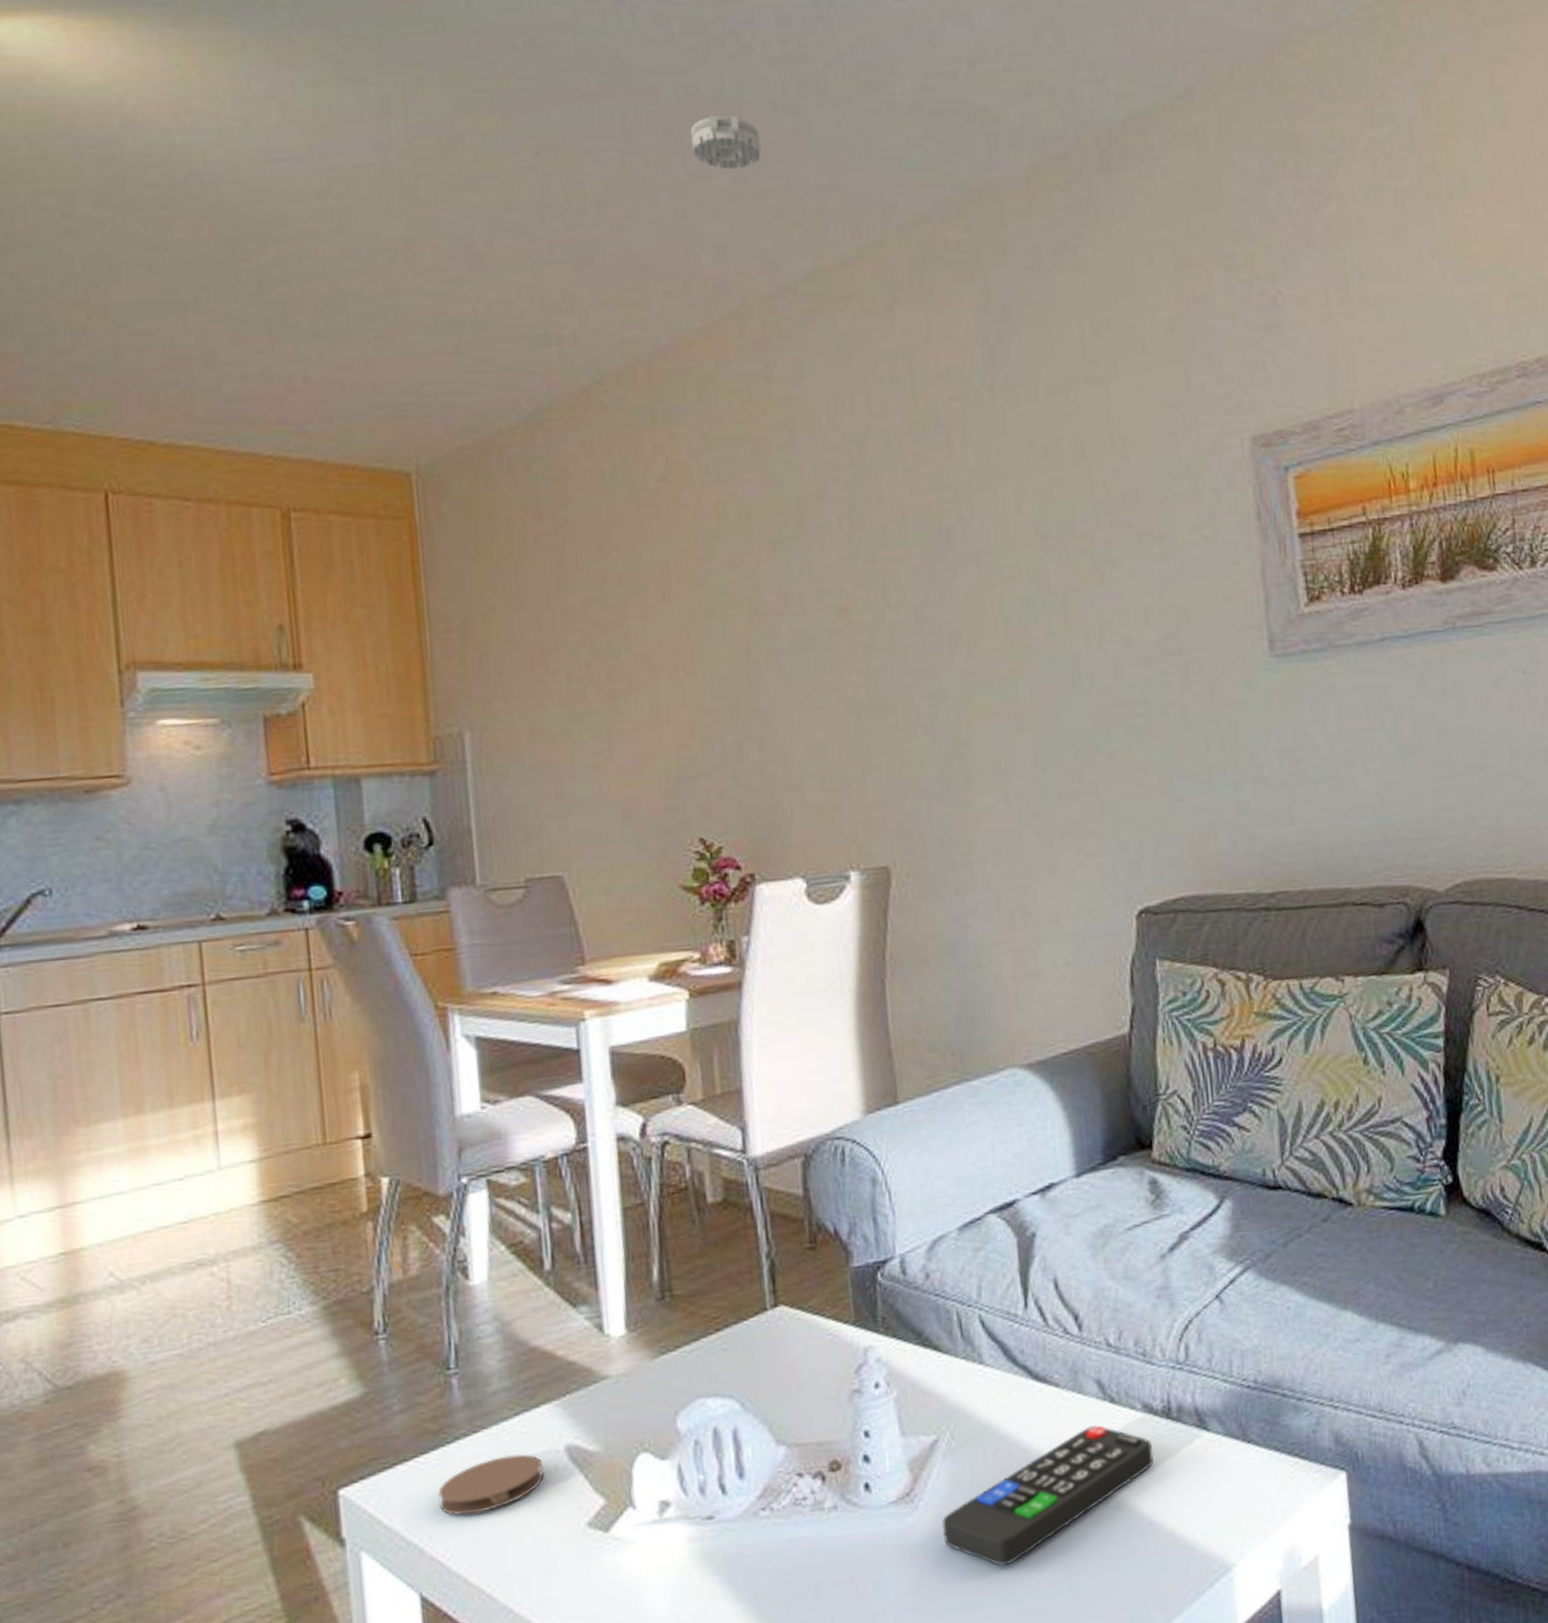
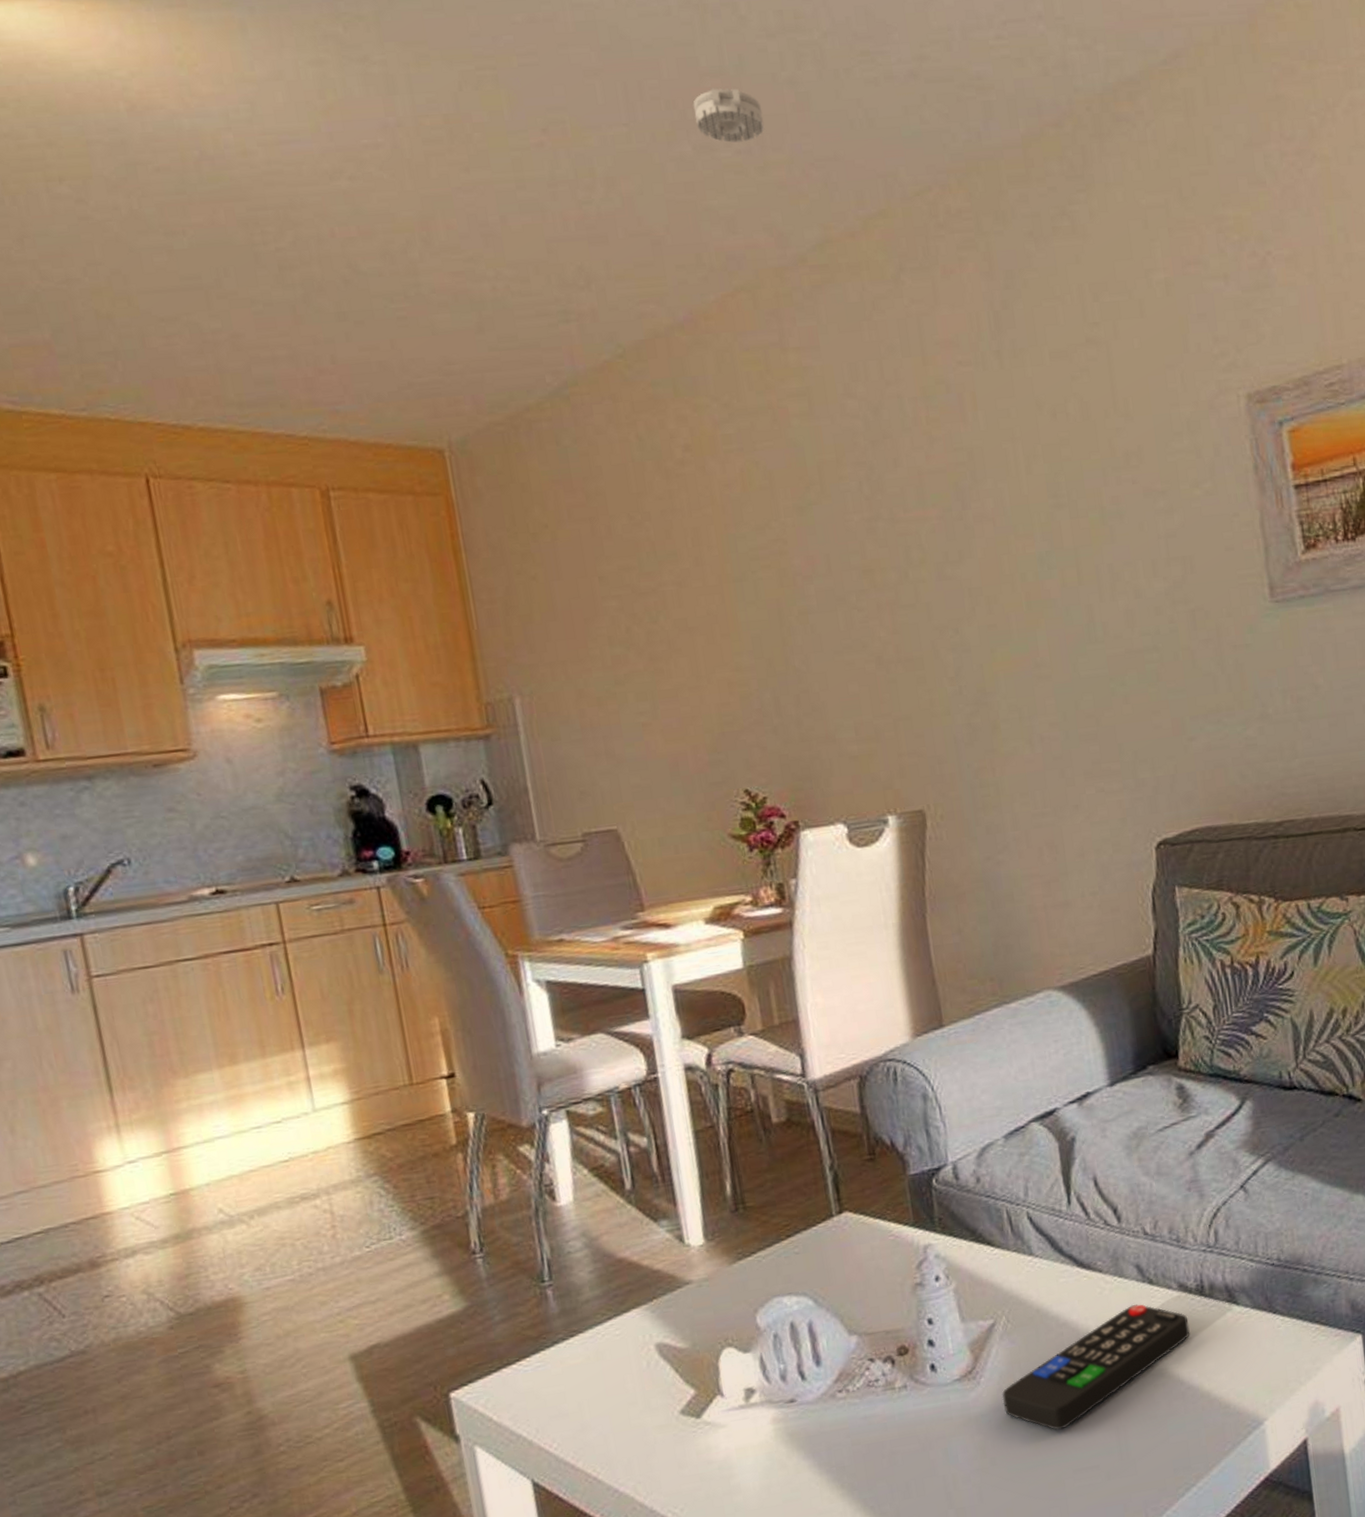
coaster: present [438,1454,544,1515] -> none [542,1353,638,1410]

